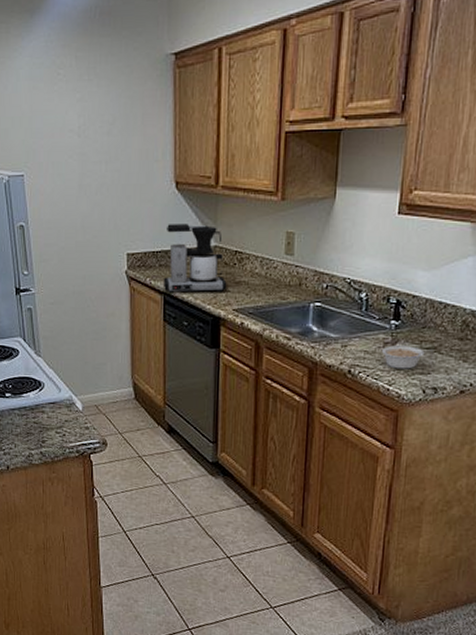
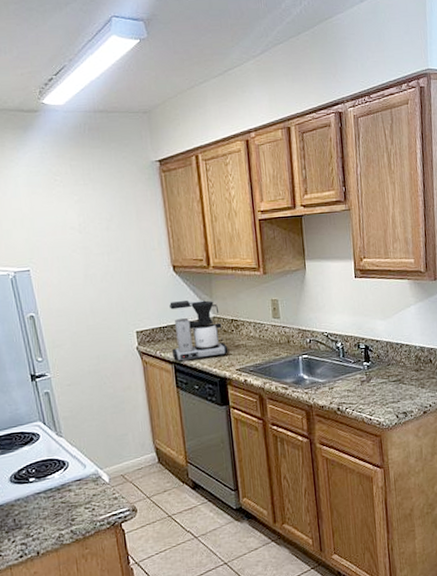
legume: present [381,345,433,369] -> none [360,381,398,401]

